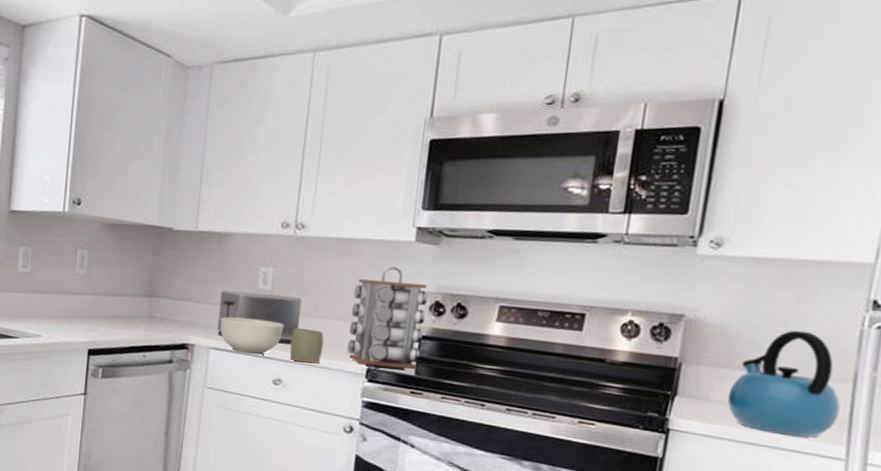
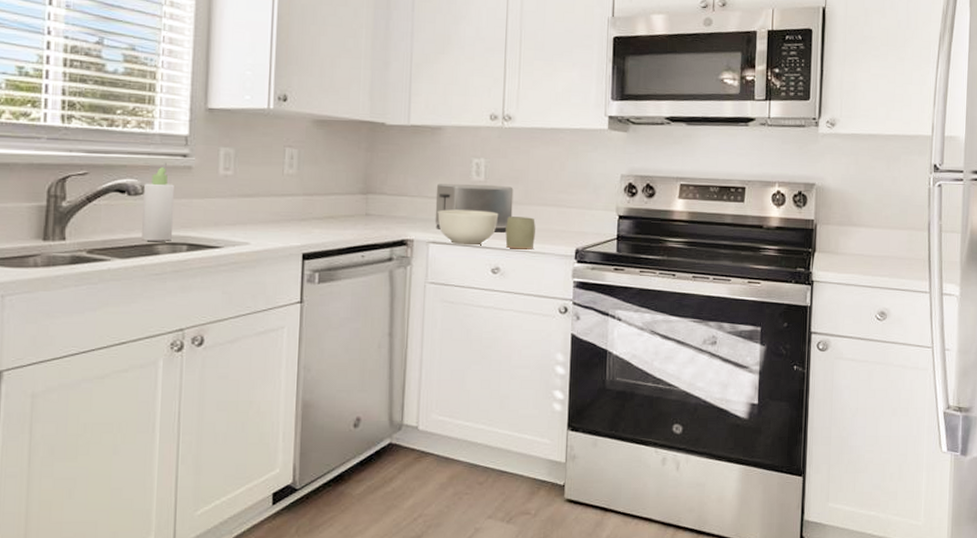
spice rack: present [347,266,428,370] -> none [557,153,622,249]
kettle: present [727,330,841,438] -> none [850,191,923,277]

